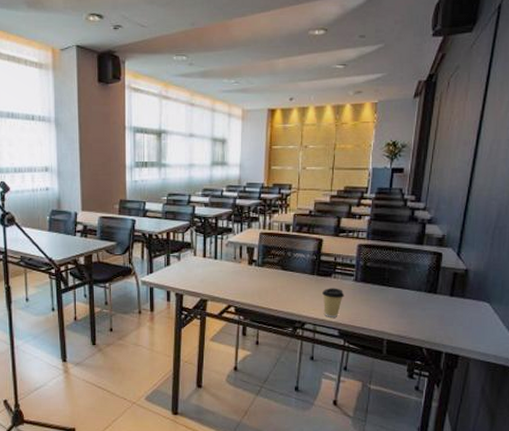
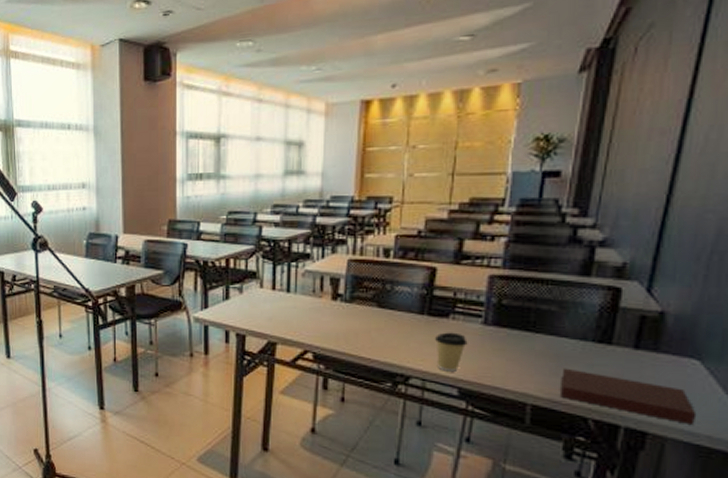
notebook: none [405,311,487,348] -> present [561,368,695,424]

